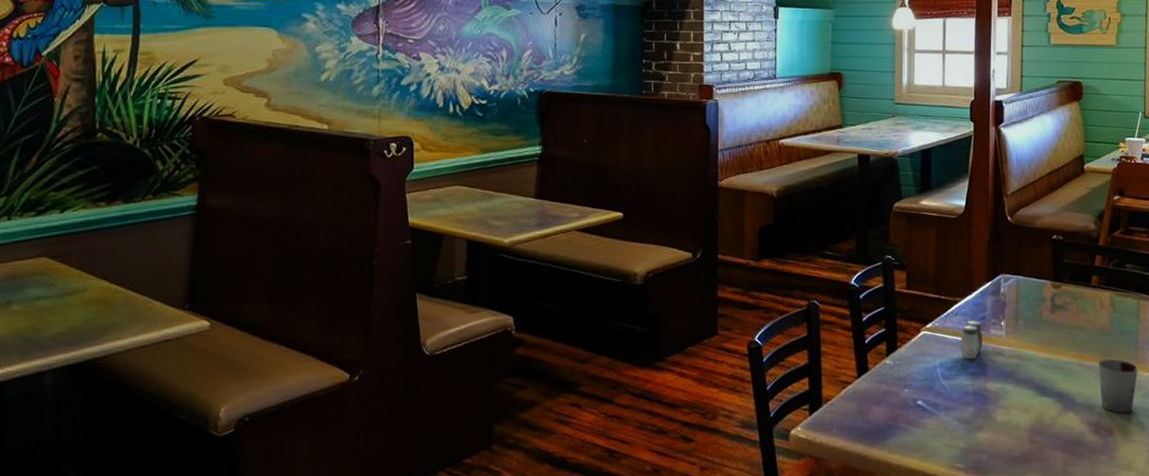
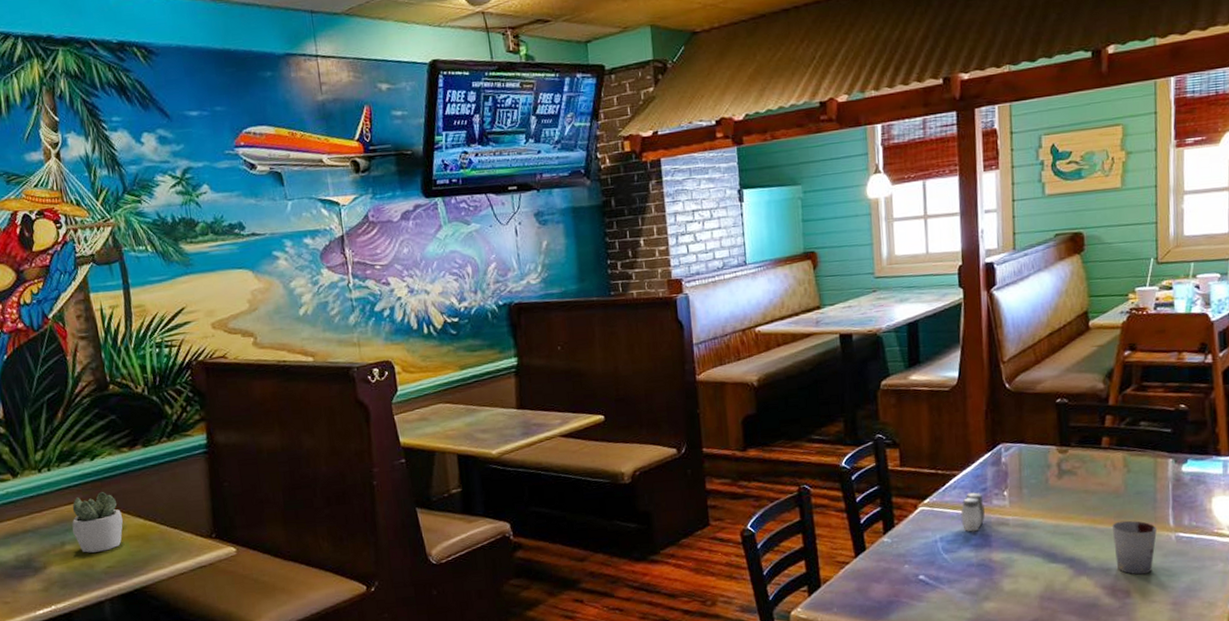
succulent plant: none [24,247,86,315] -> present [72,491,124,553]

